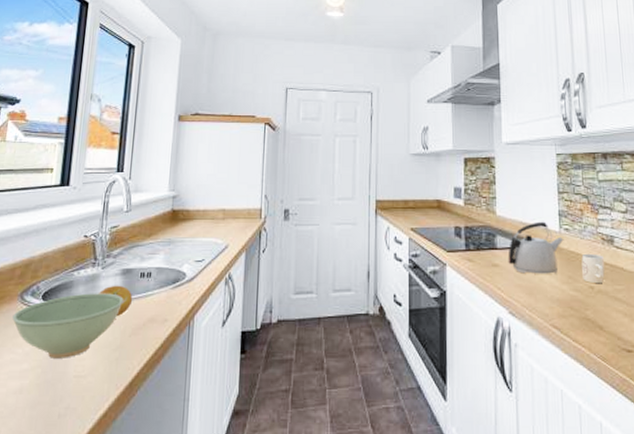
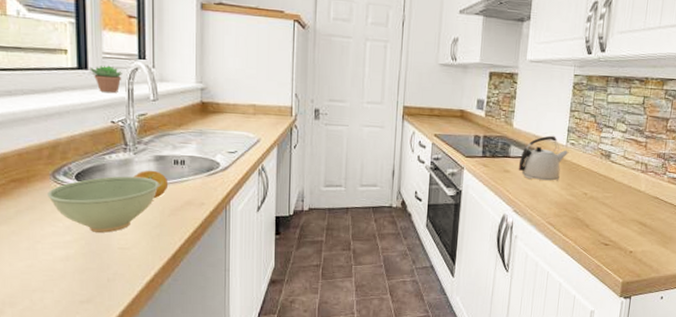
succulent plant: none [70,180,100,206] -> present [90,65,122,93]
mug: present [580,253,605,284] -> none [578,165,600,191]

